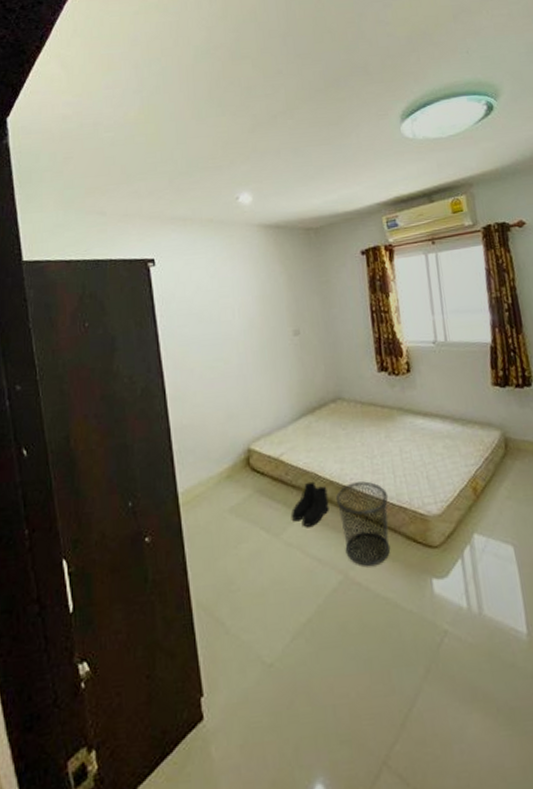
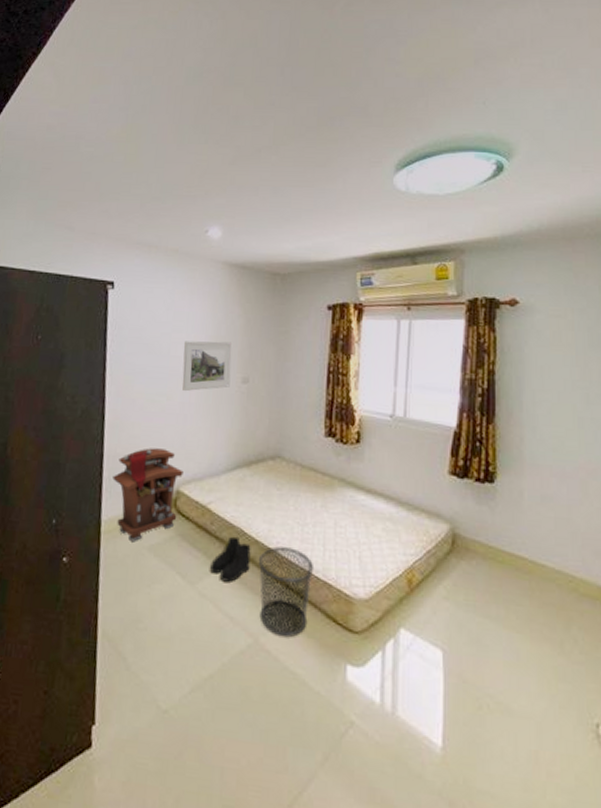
nightstand: none [183,411,252,508] -> present [113,448,184,542]
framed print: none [233,299,283,353] -> present [182,341,232,392]

